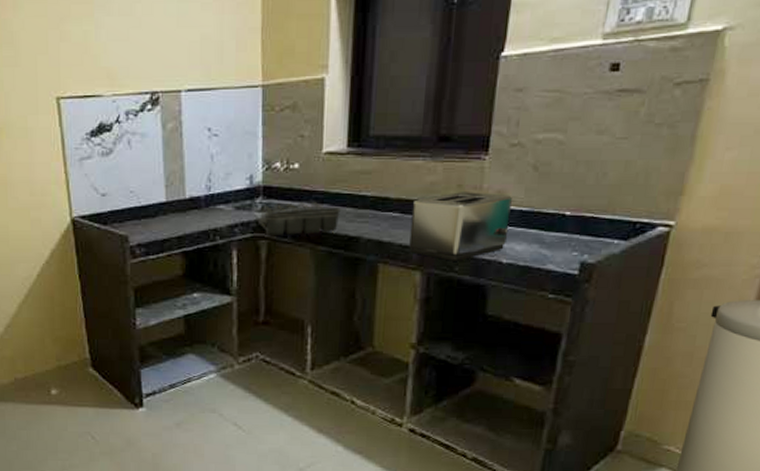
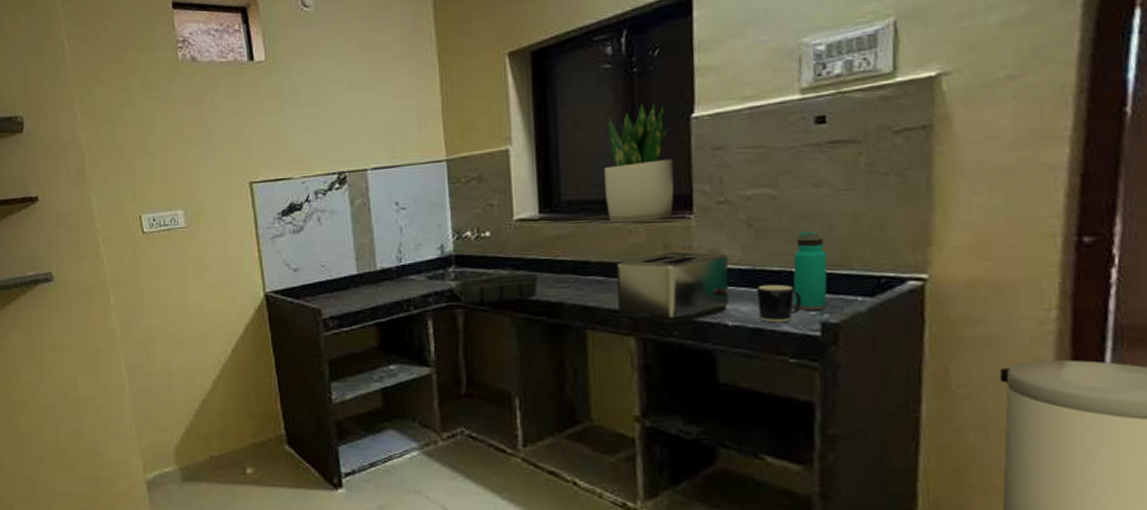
planter: none [411,38,480,161] -> present [604,104,674,223]
mug: none [529,226,569,262] -> present [757,284,802,323]
water bottle: none [560,177,597,252] -> present [793,231,828,311]

